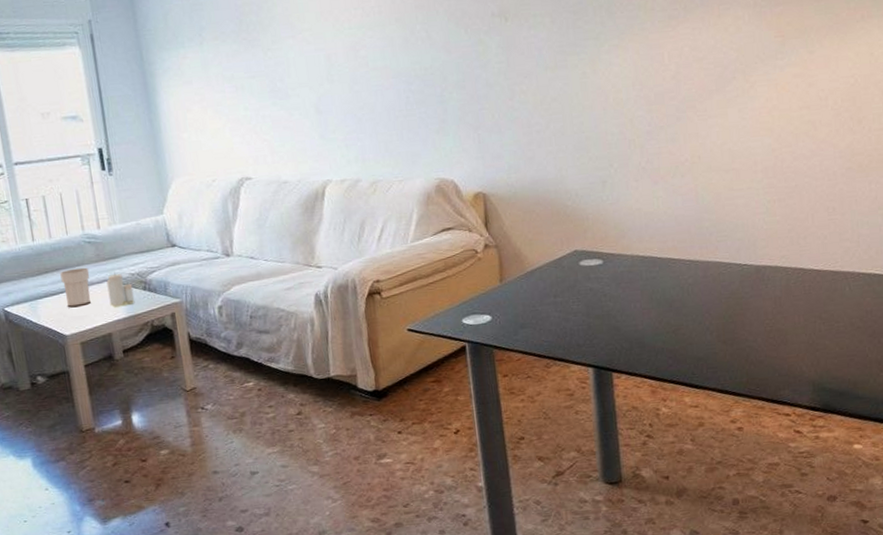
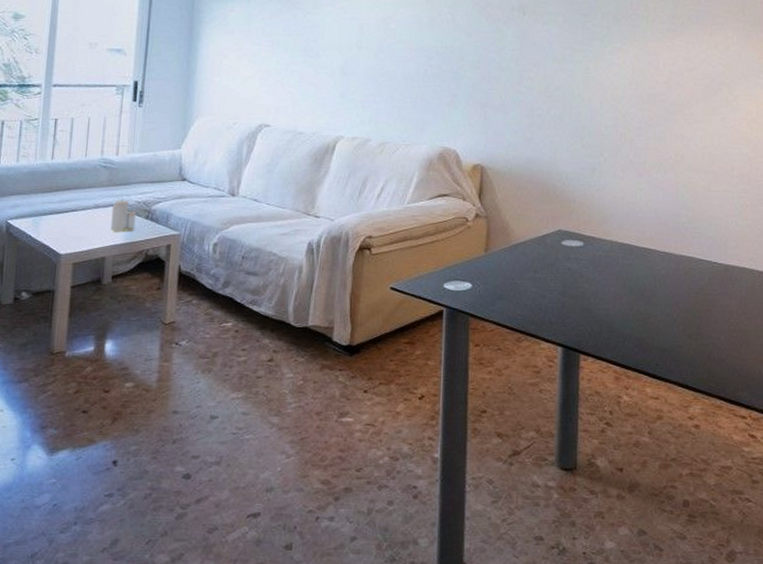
cup: present [60,267,91,308] -> none [69,190,99,228]

